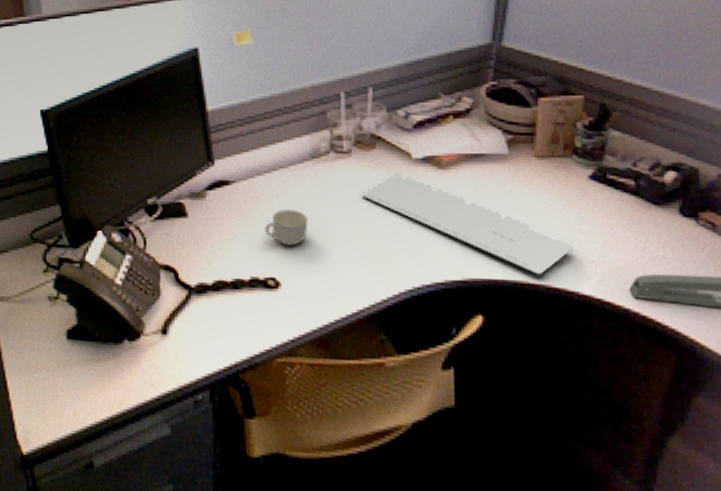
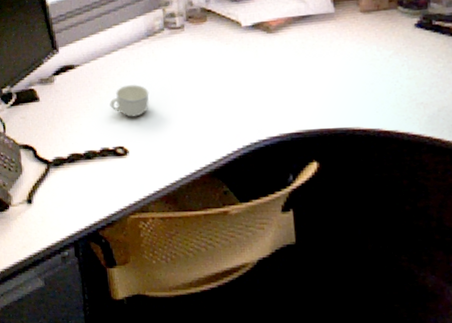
keyboard: present [363,172,574,275] -> none [198,41,403,121]

